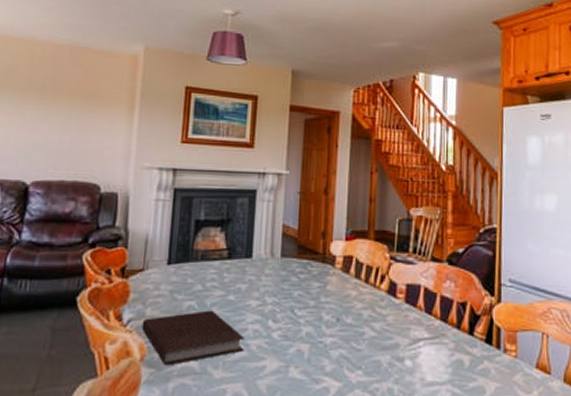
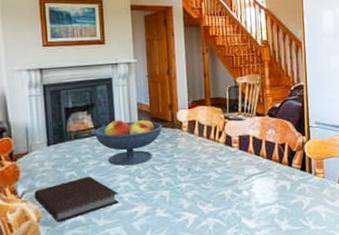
fruit bowl: none [225,243,310,304] -> present [94,118,162,166]

